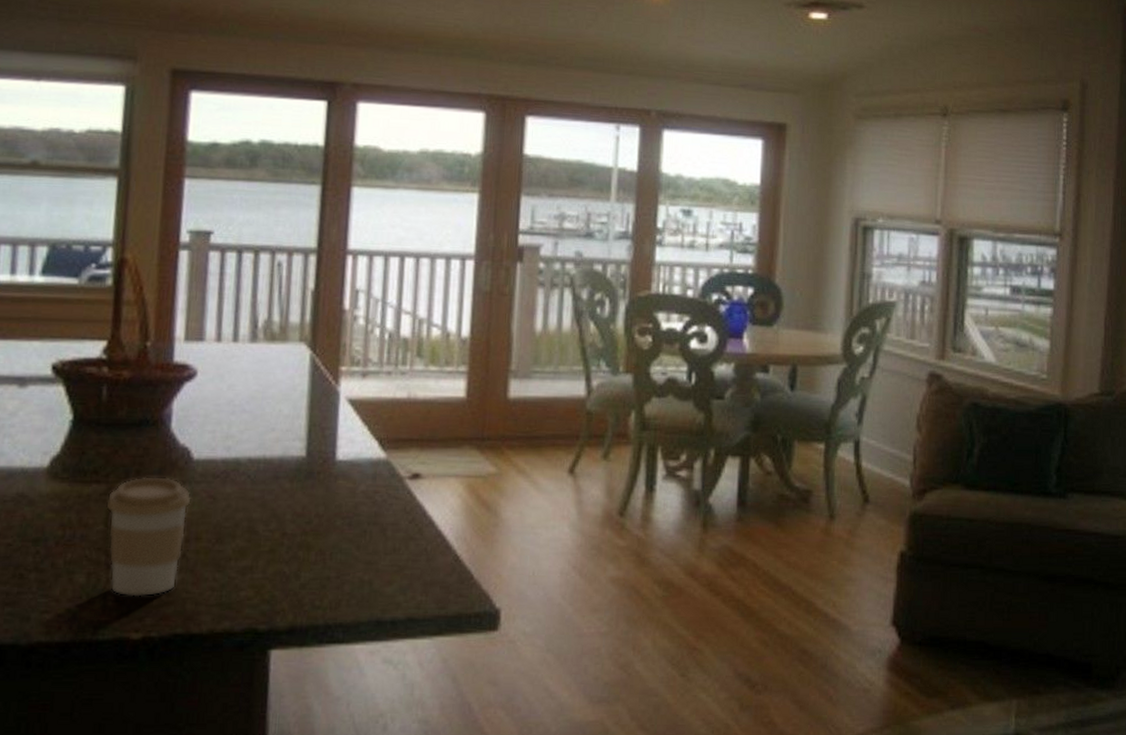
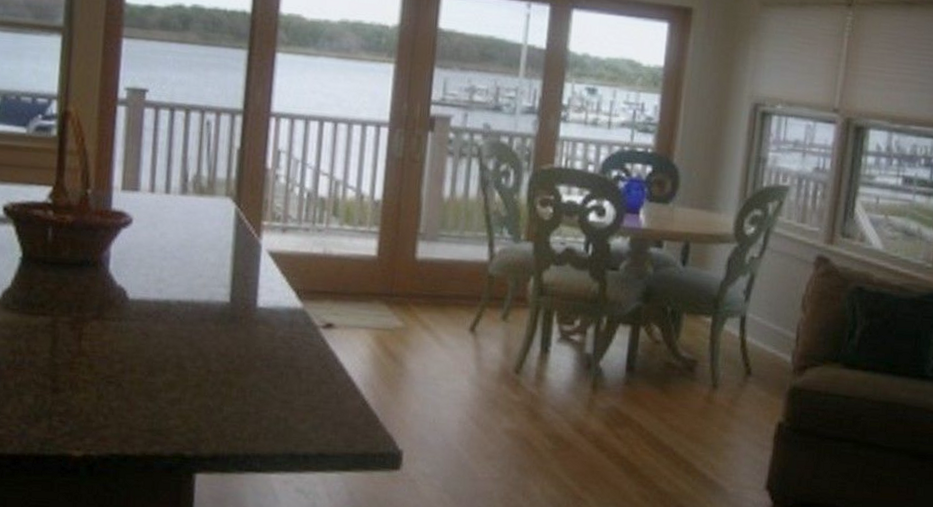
coffee cup: present [106,476,192,597] -> none [51,312,127,420]

